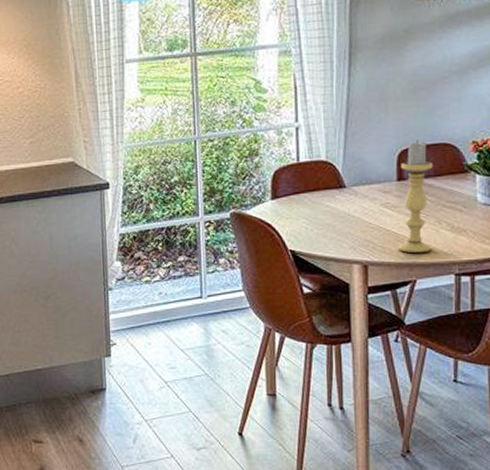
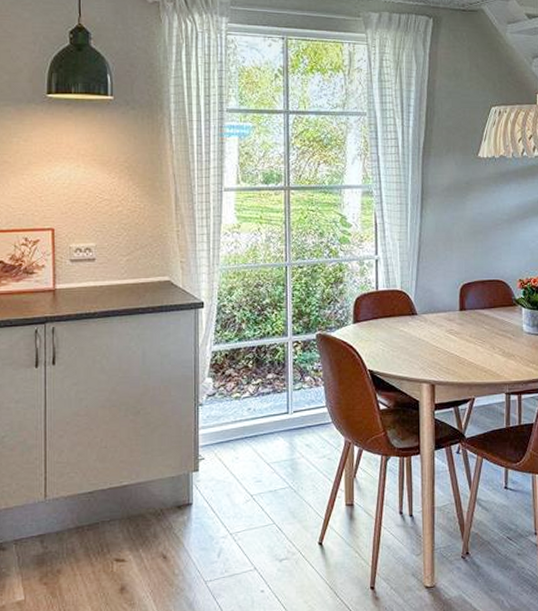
candle holder: present [398,140,433,253] -> none [460,276,489,375]

